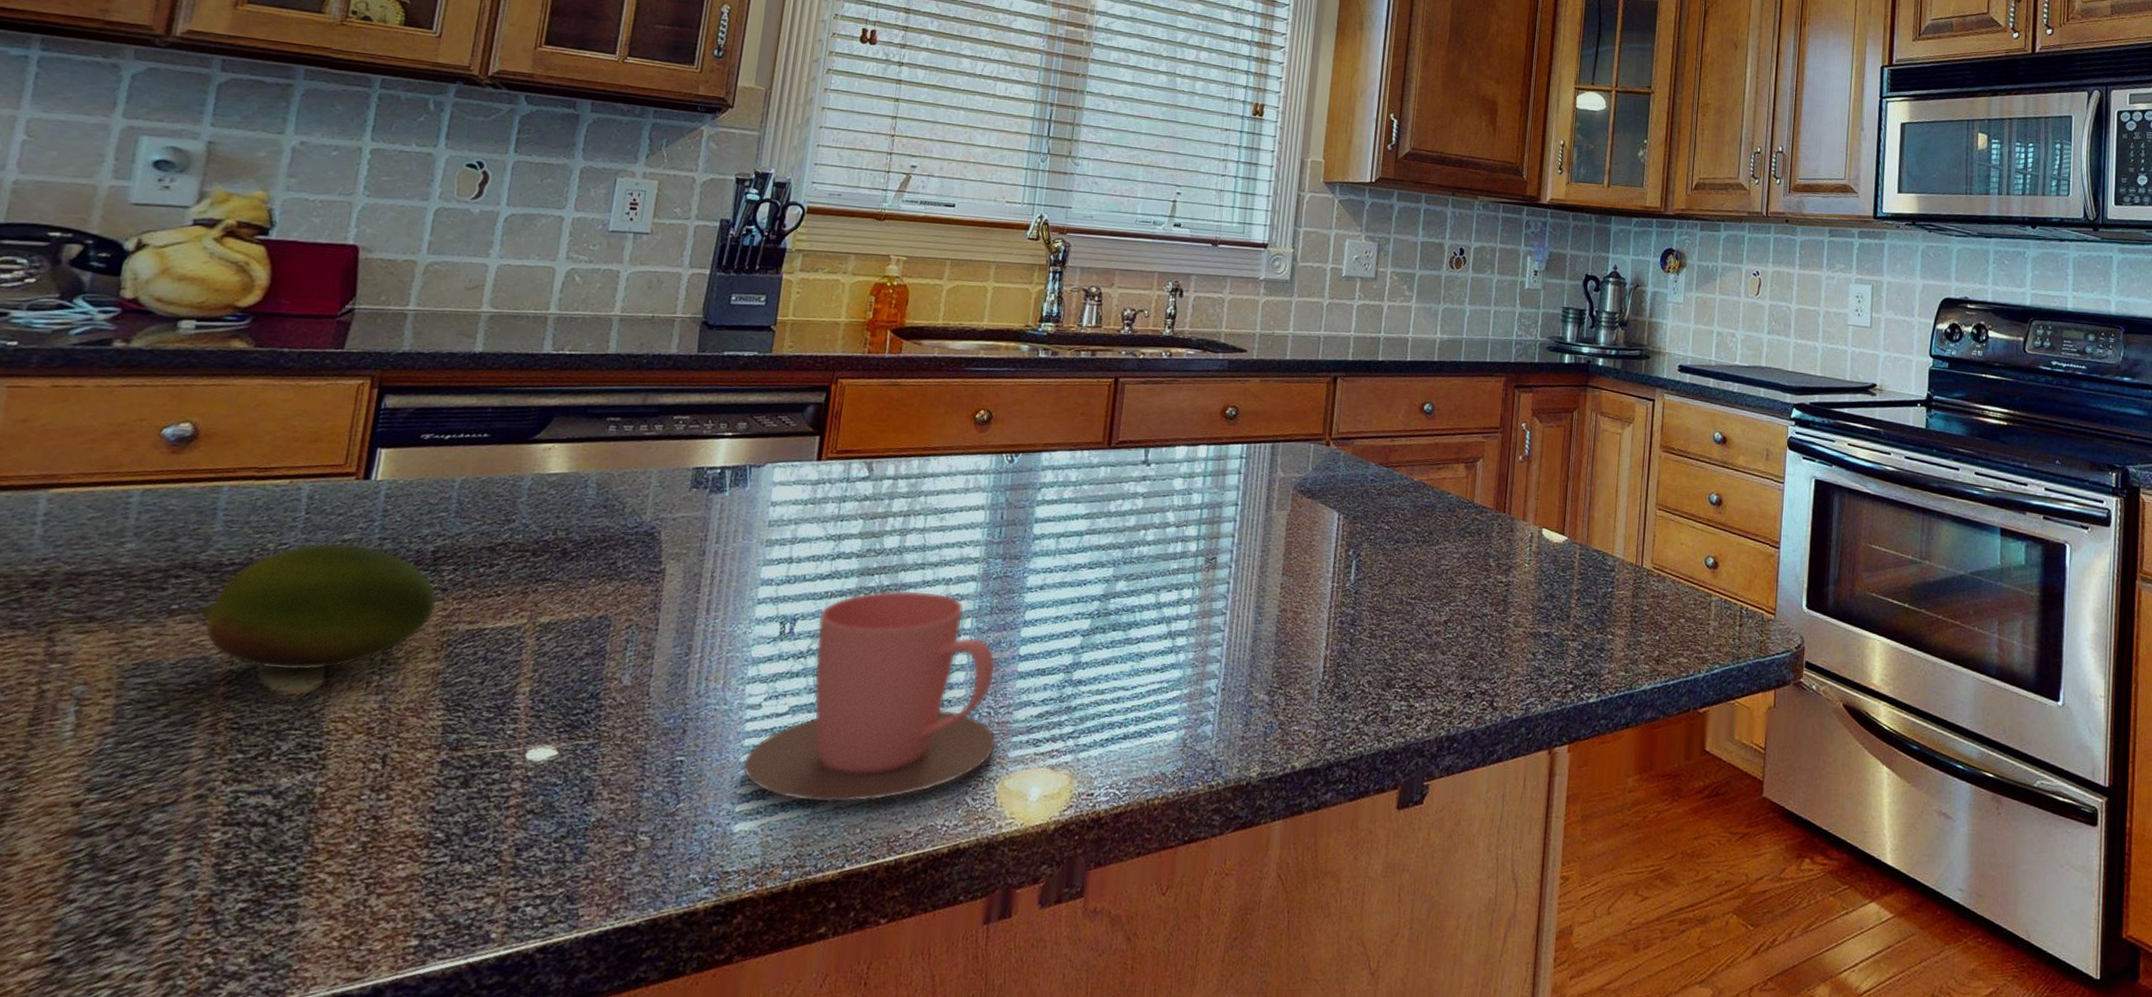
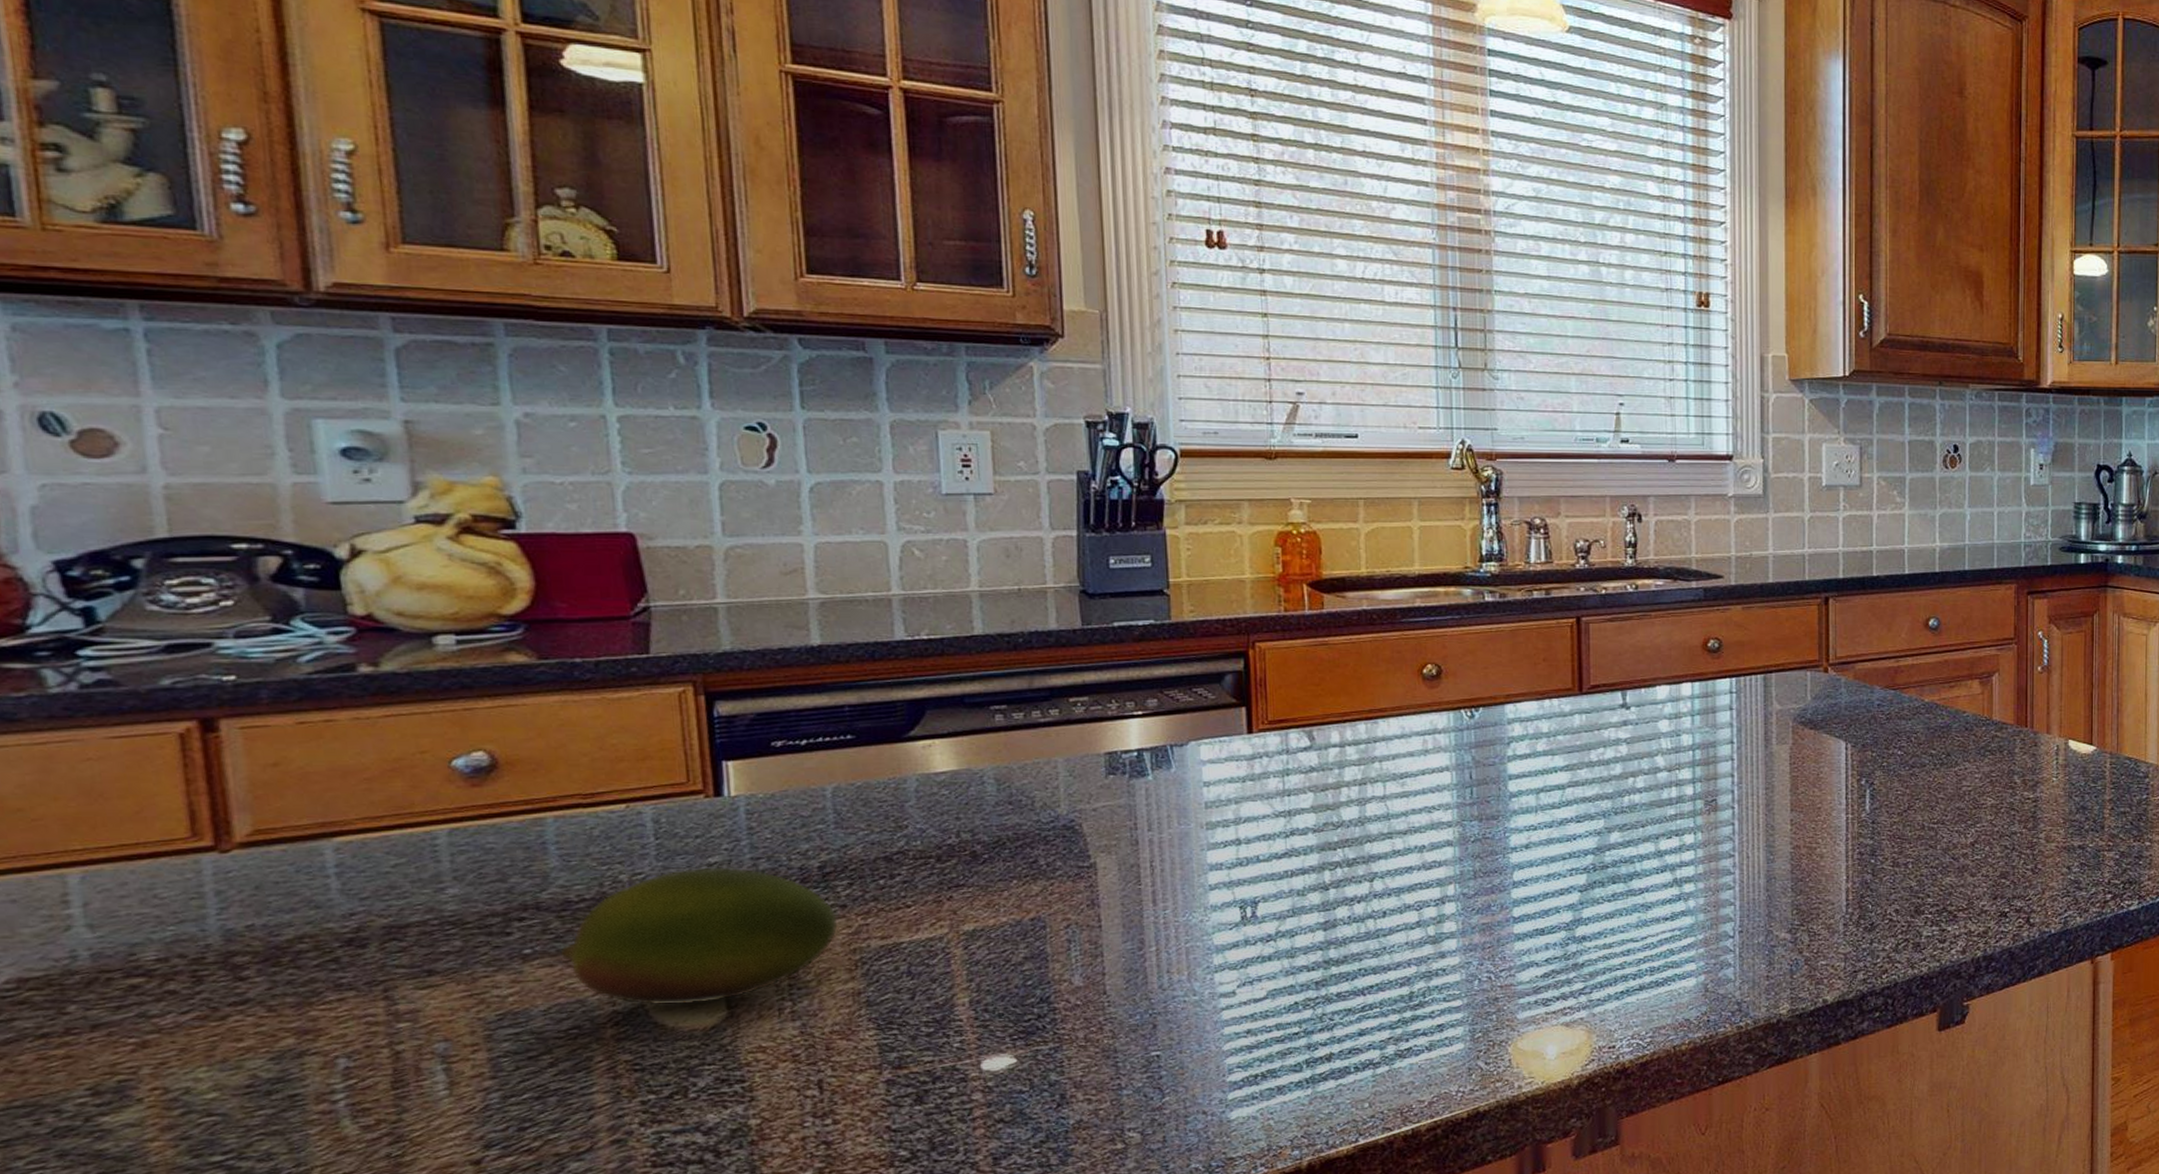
cup: present [742,590,997,803] -> none [1227,861,1502,1083]

